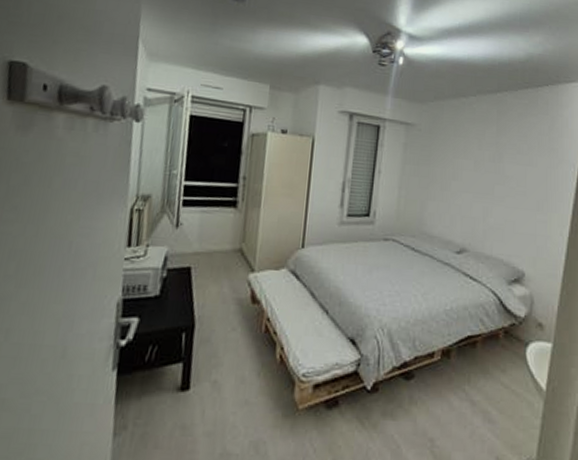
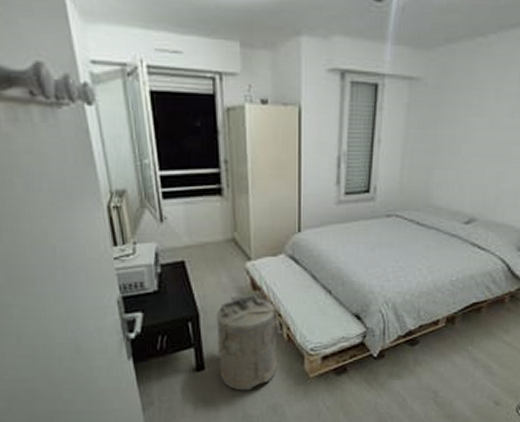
laundry hamper: none [204,307,276,420] -> present [216,295,282,391]

